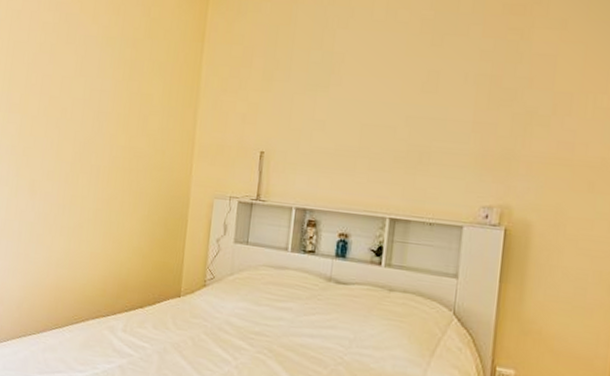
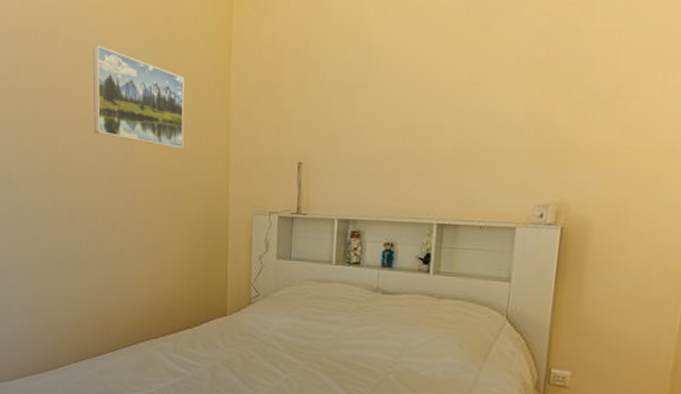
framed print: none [65,29,158,131] -> present [93,45,184,149]

